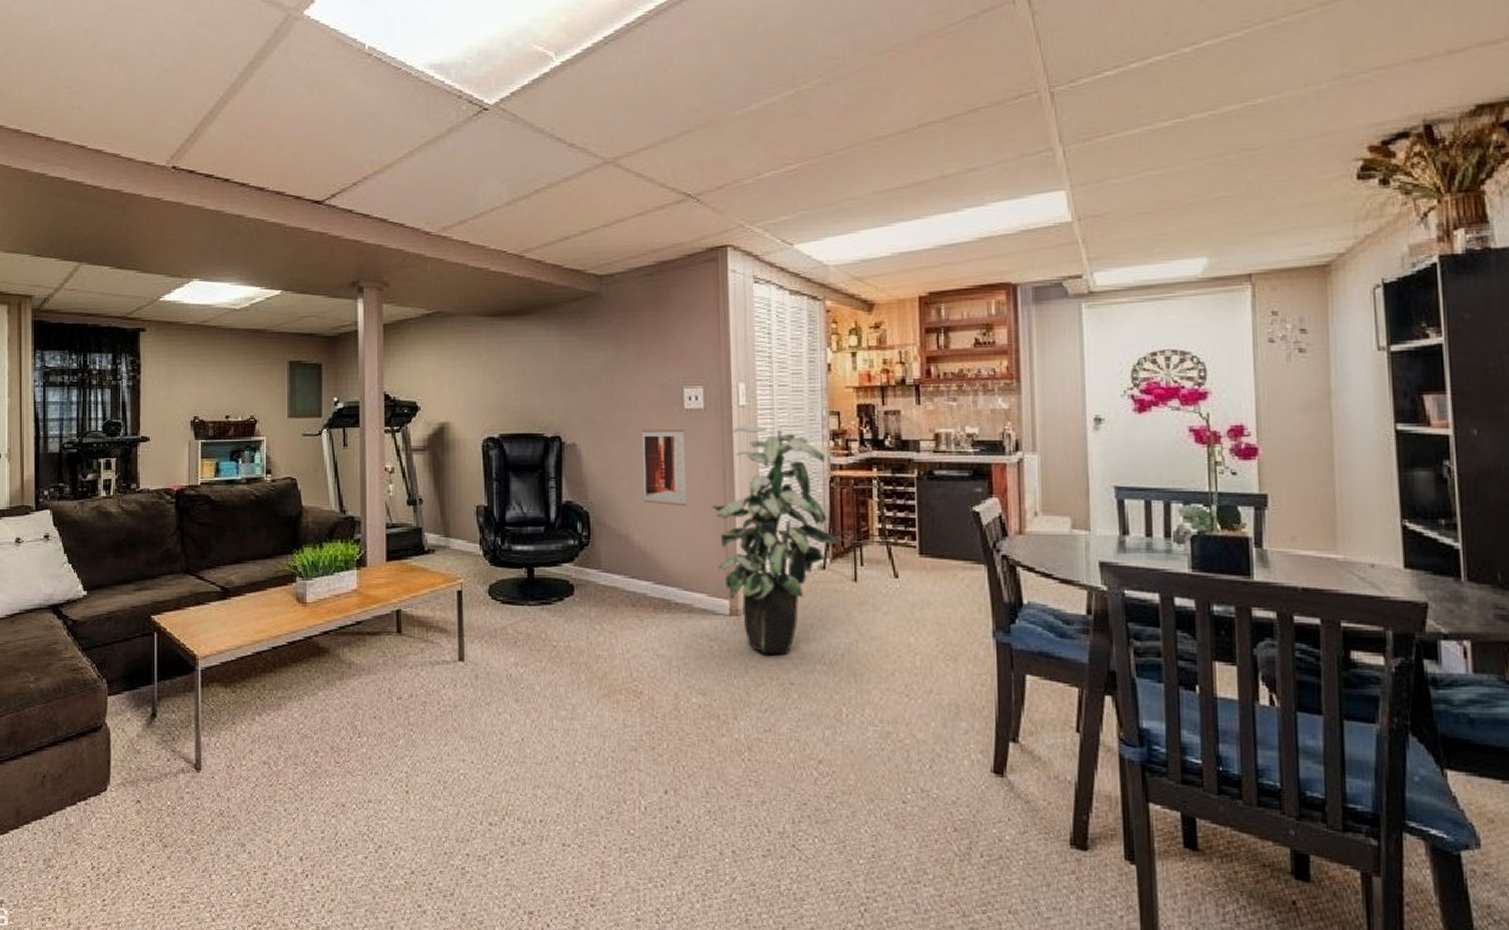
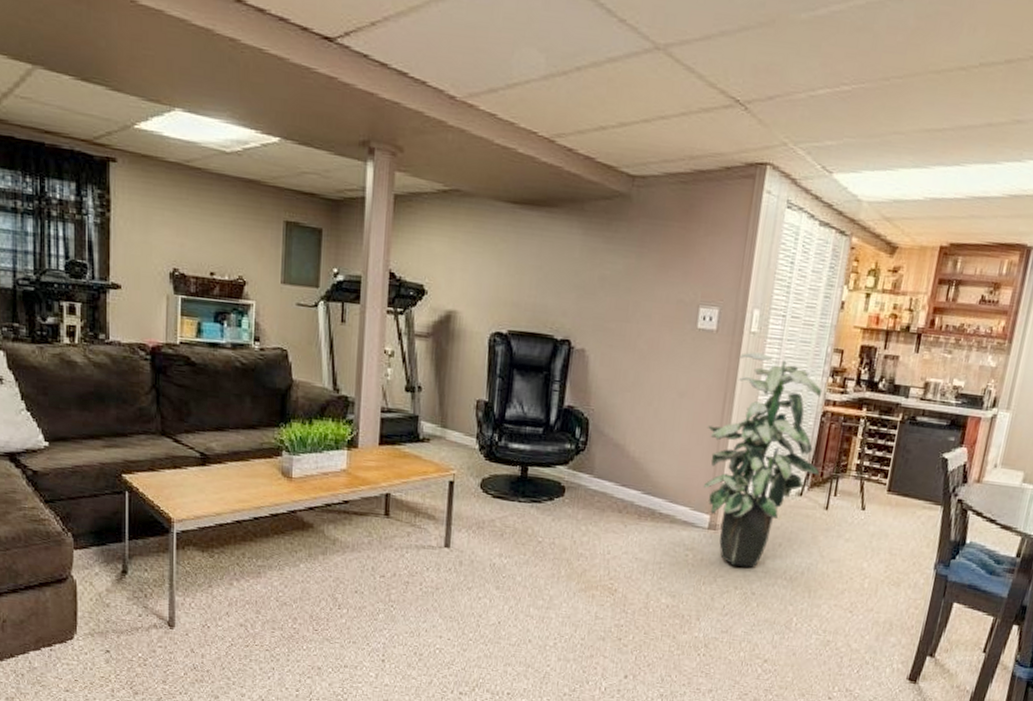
wall art: present [642,429,687,507] -> none [644,344,694,424]

